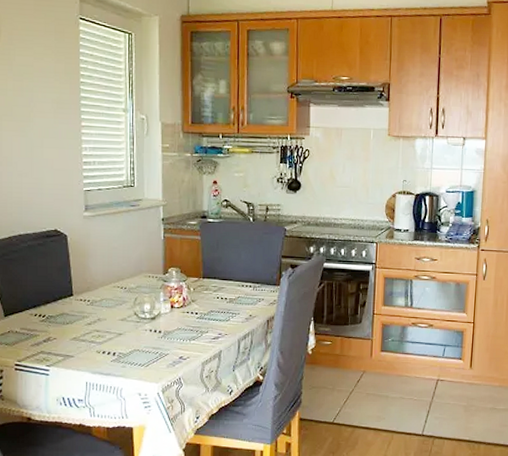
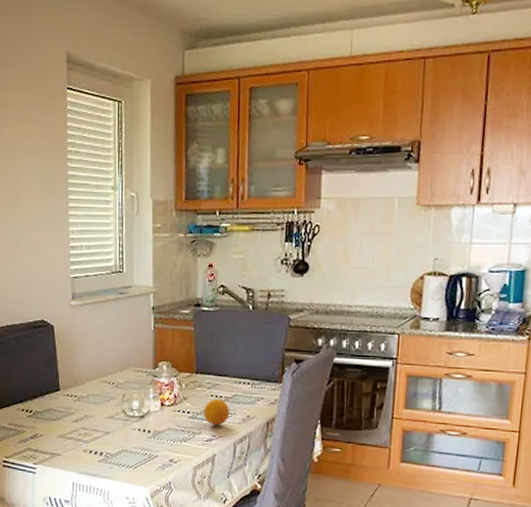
fruit: none [210,300,234,325] -> present [203,398,229,426]

